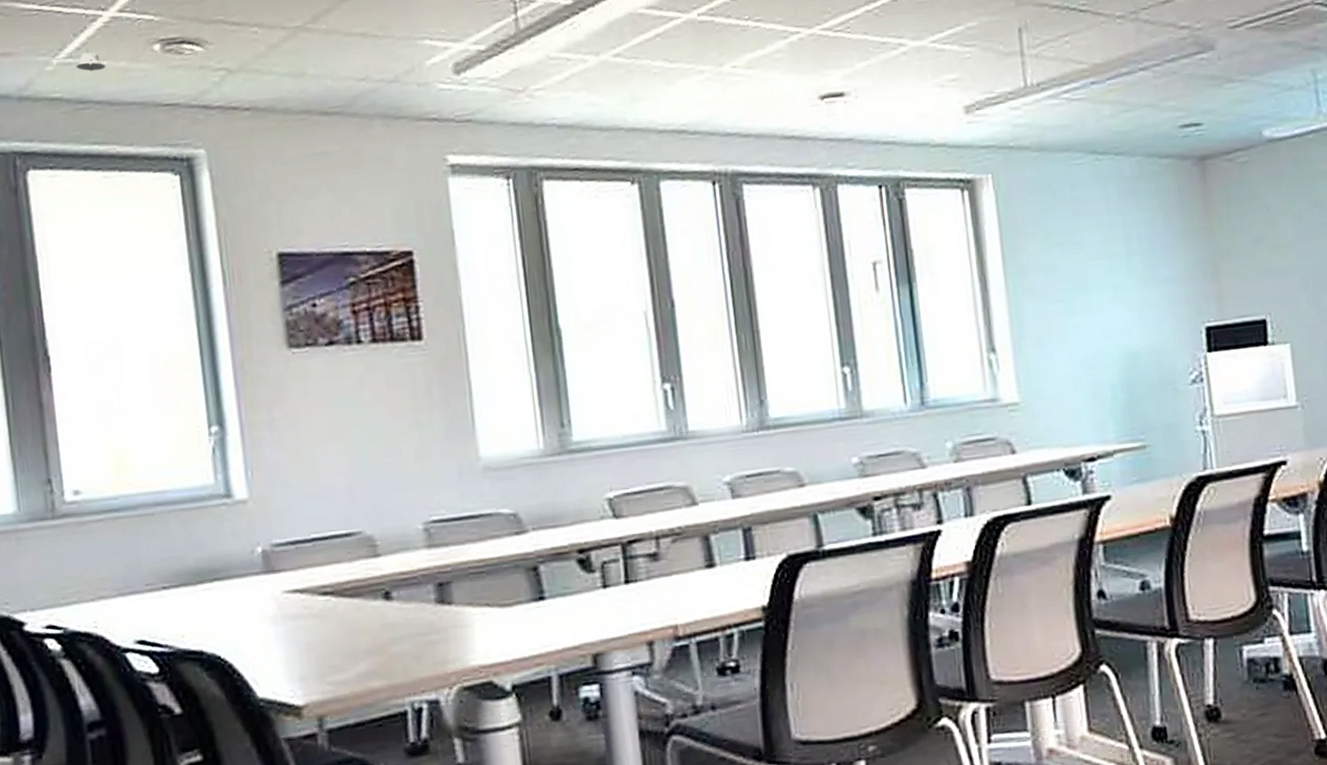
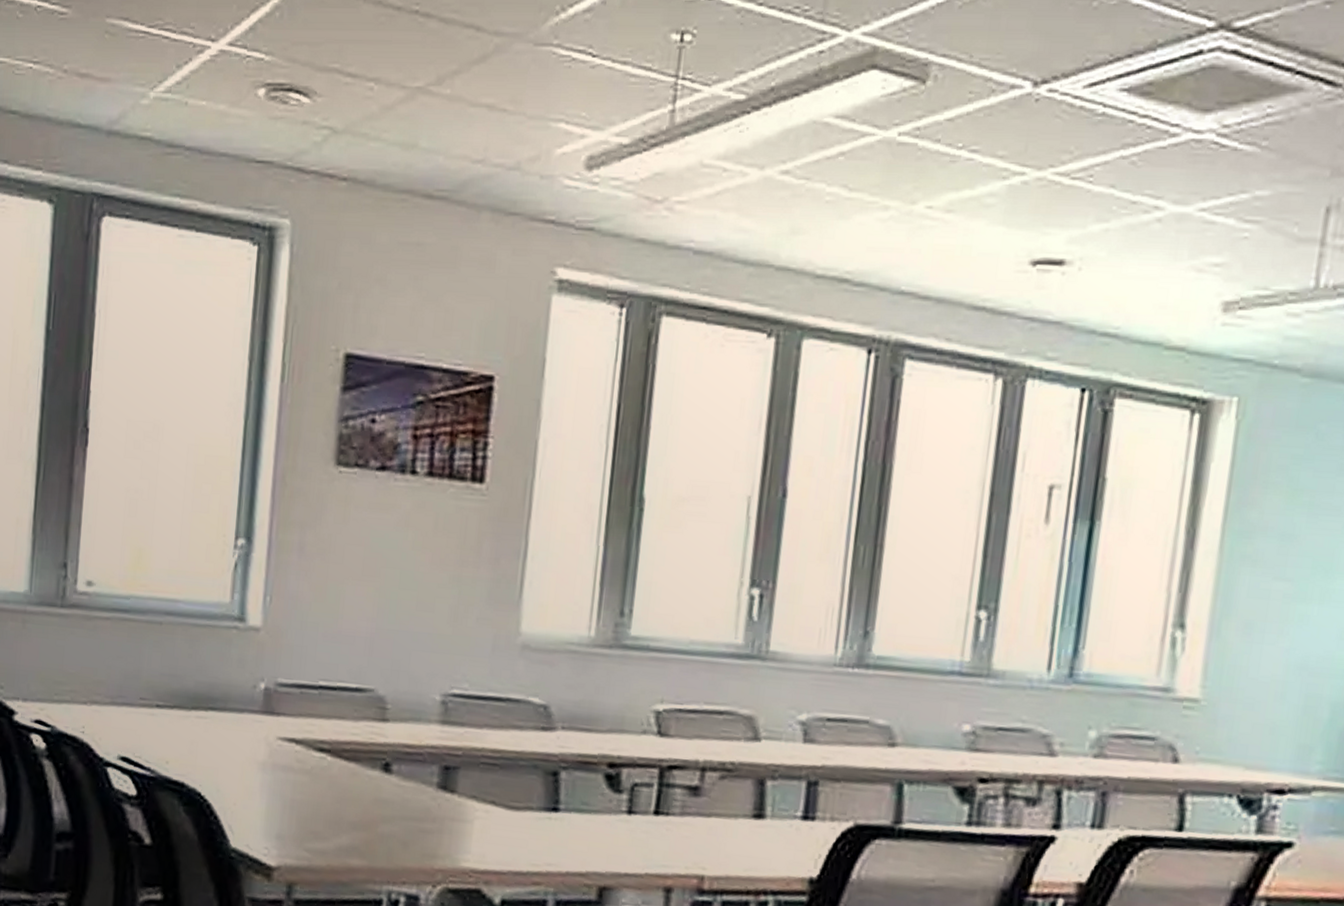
recessed light: present [76,52,105,72] -> none [173,88,203,111]

